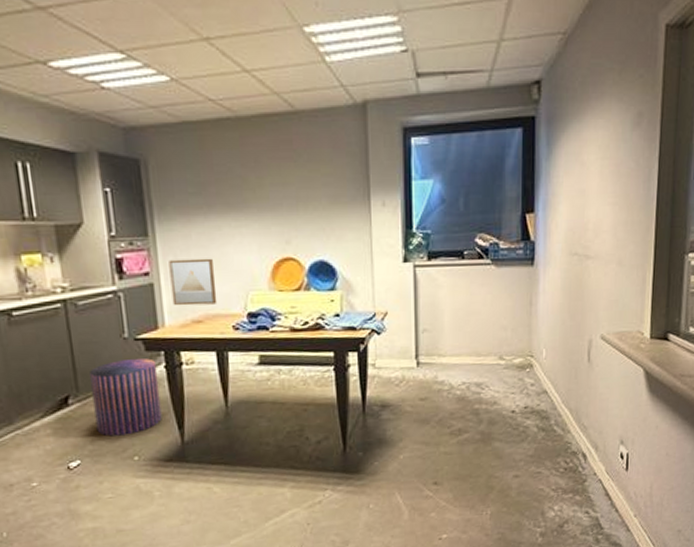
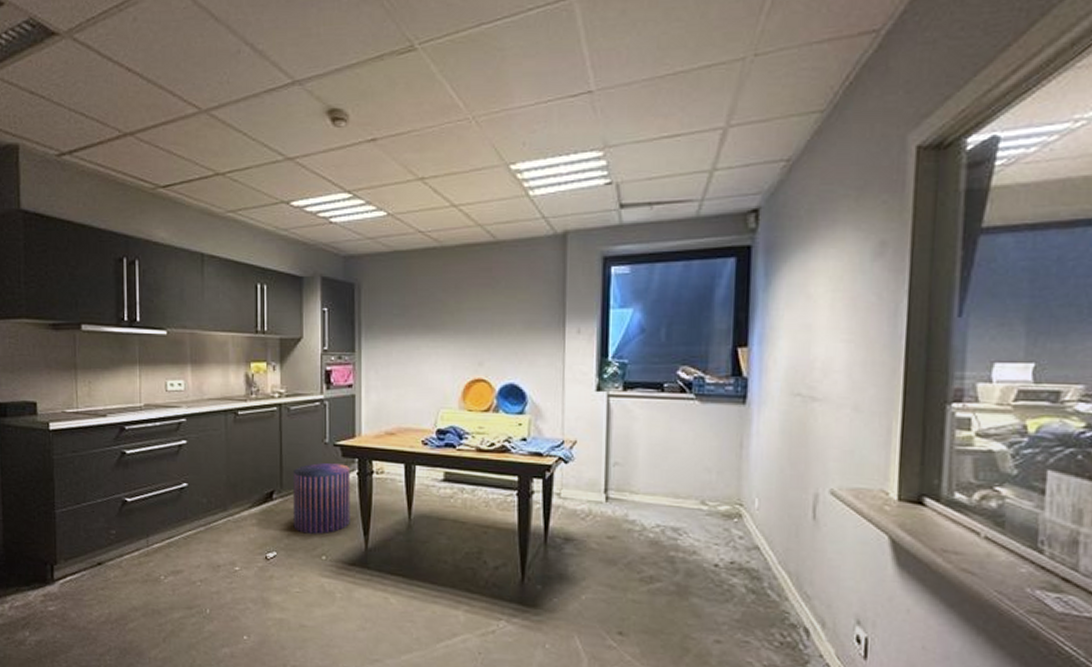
wall art: present [169,258,217,306] -> none [370,374,410,419]

